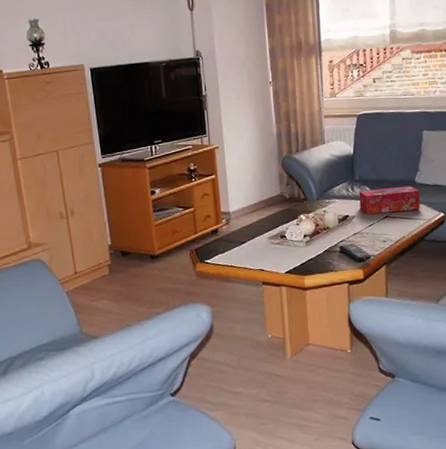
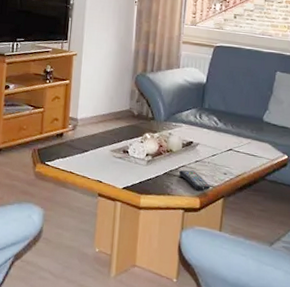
tissue box: present [359,185,420,214] -> none [205,119,267,148]

